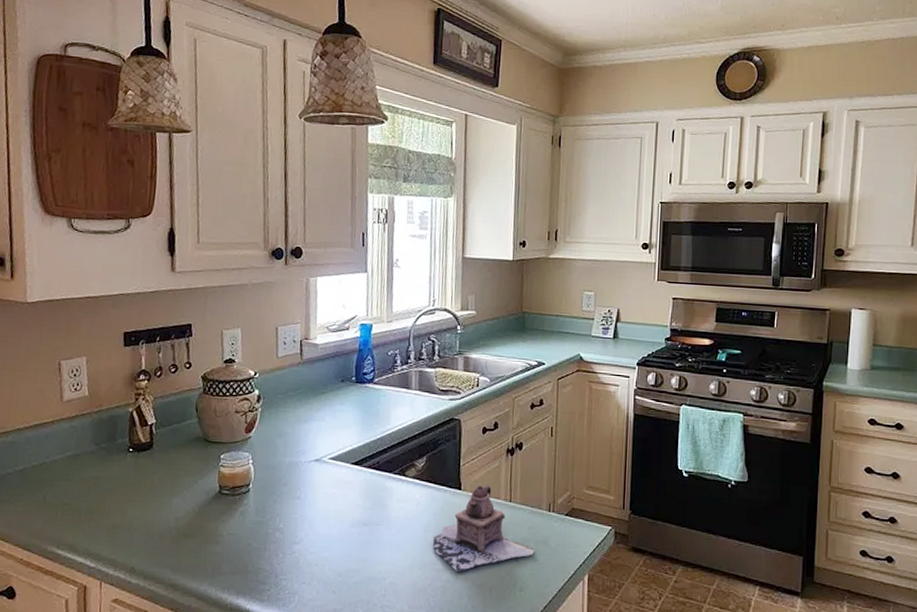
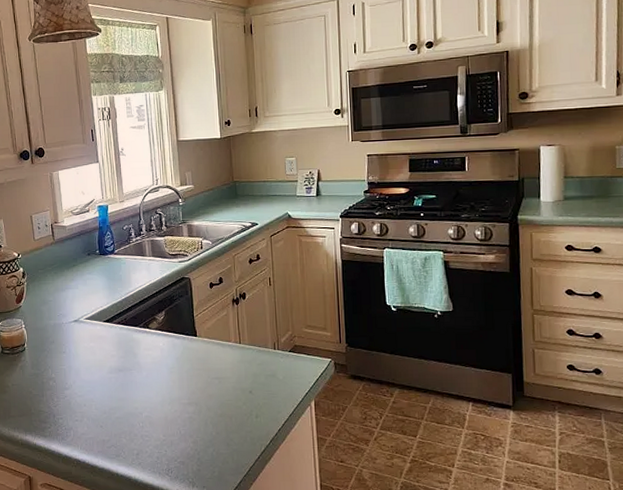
teapot: present [432,485,535,573] -> none [177,331,266,405]

